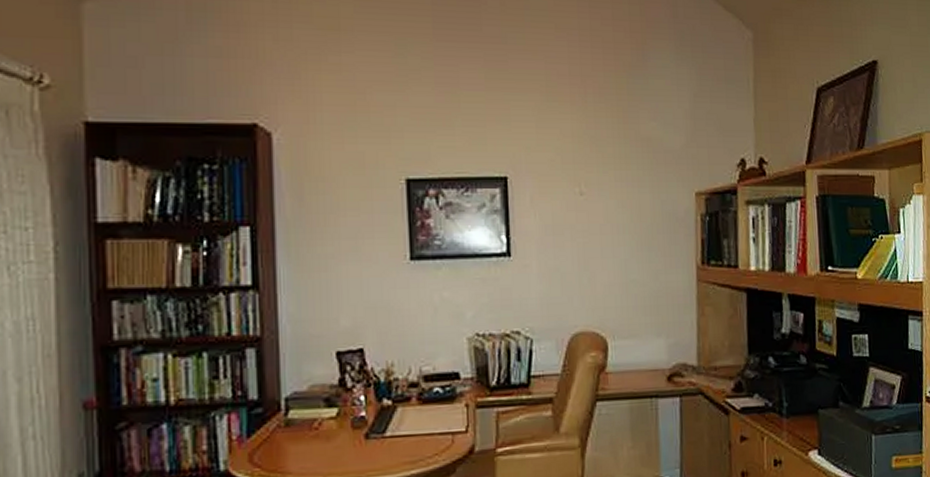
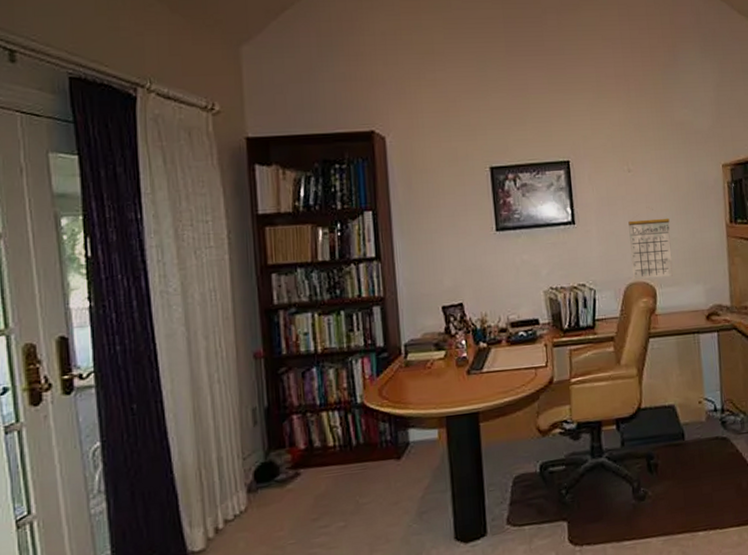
calendar: none [577,243,630,329] -> present [628,209,673,280]

